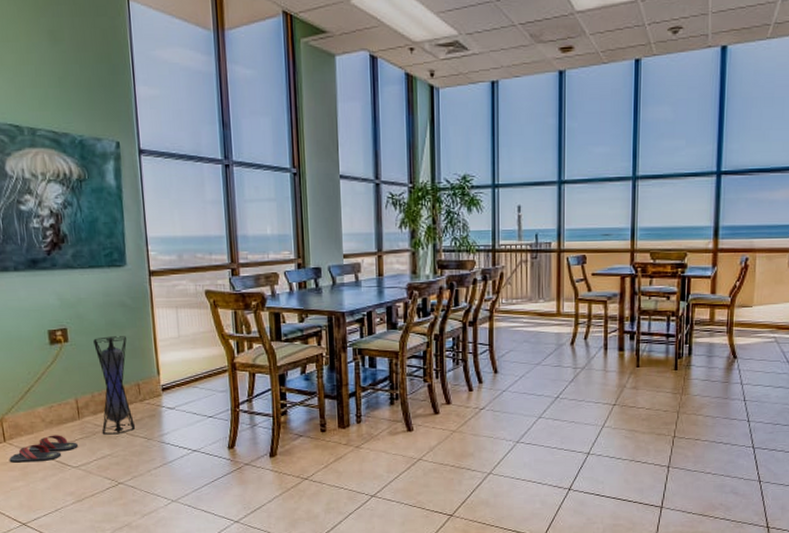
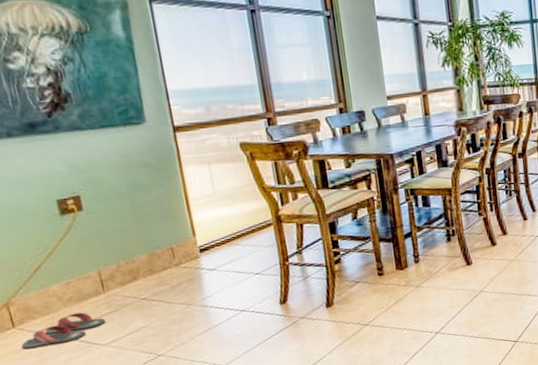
lantern: present [93,336,135,435] -> none [113,198,172,306]

